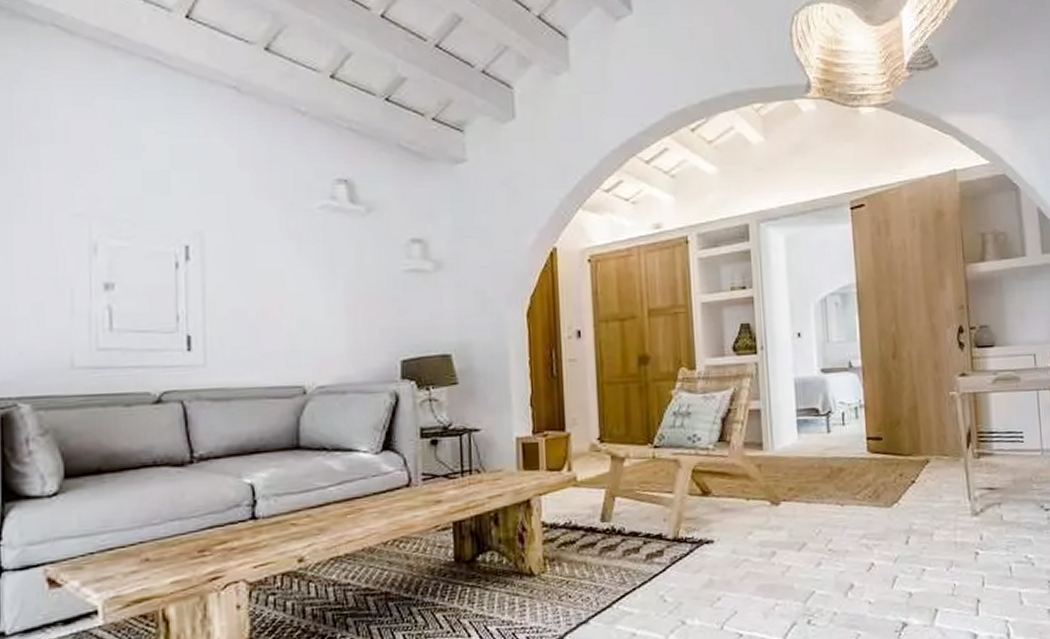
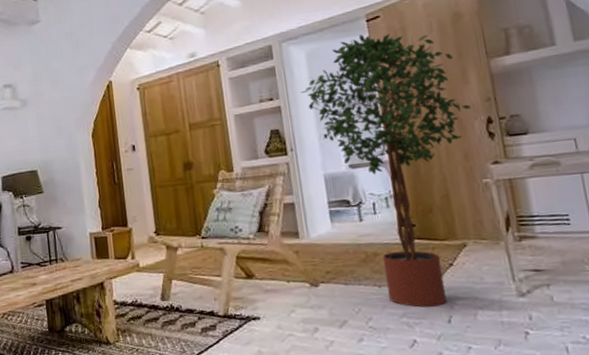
potted tree: none [776,223,945,528] -> present [300,33,471,307]

